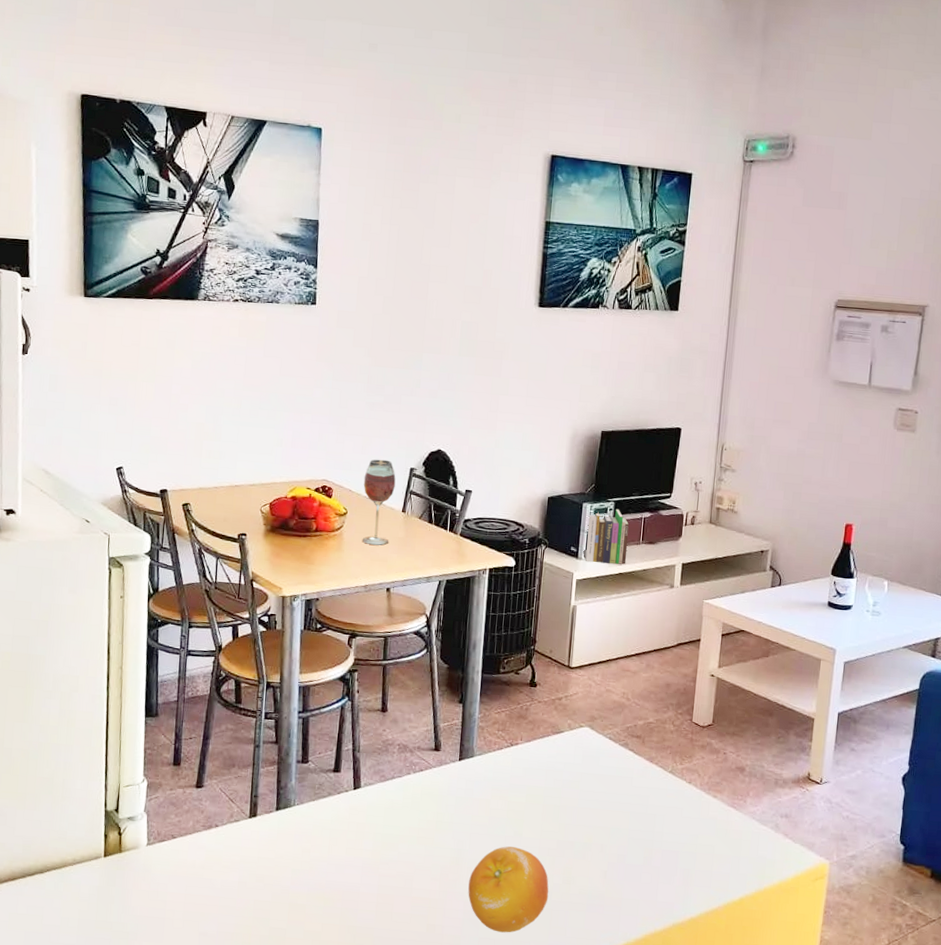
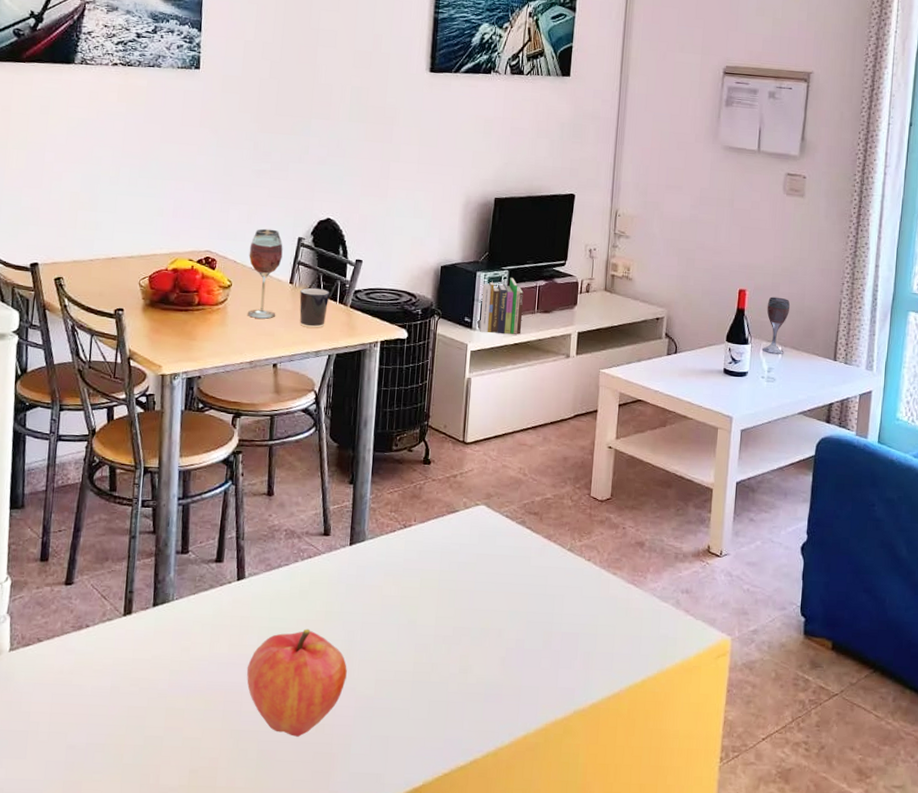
fruit: none [362,836,456,935] -> present [246,628,347,737]
mug: none [411,516,441,556] -> present [299,287,330,329]
fruit: present [468,846,549,933] -> none [359,635,445,729]
cup: none [867,531,898,590] -> present [762,296,791,355]

